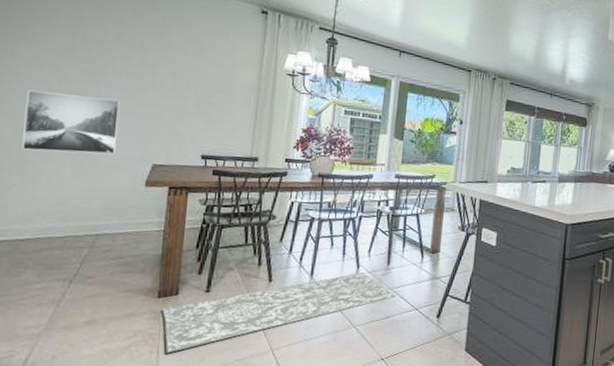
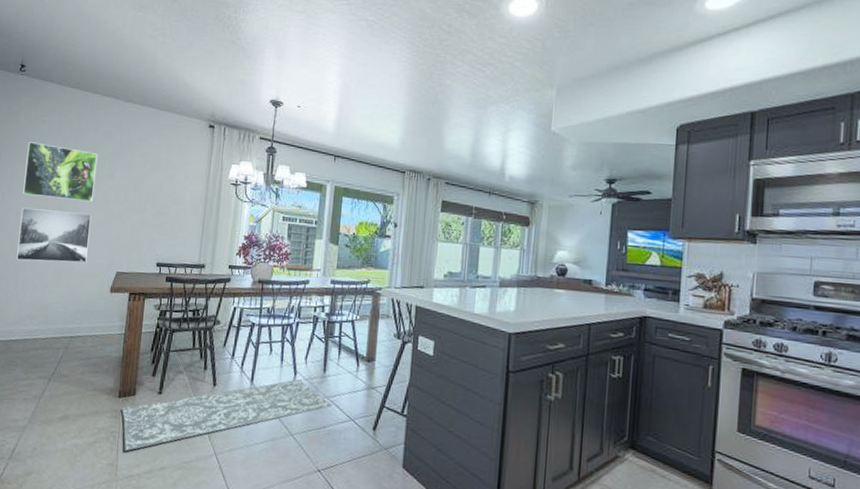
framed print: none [28,15,127,87] -> present [23,142,98,202]

